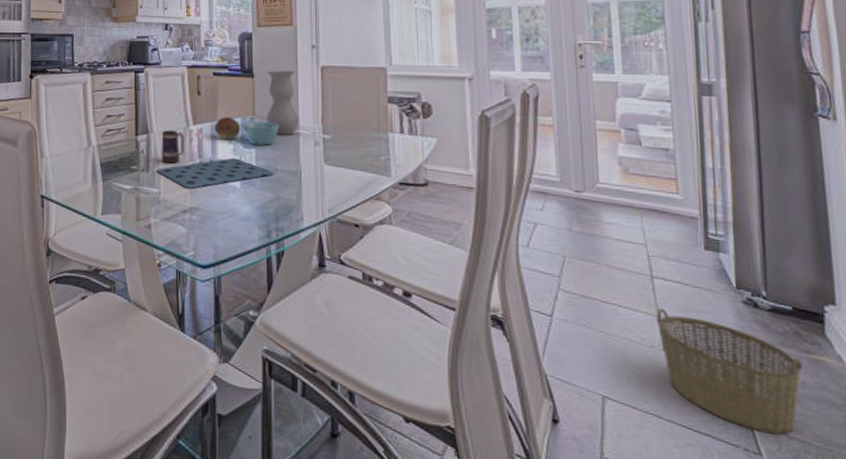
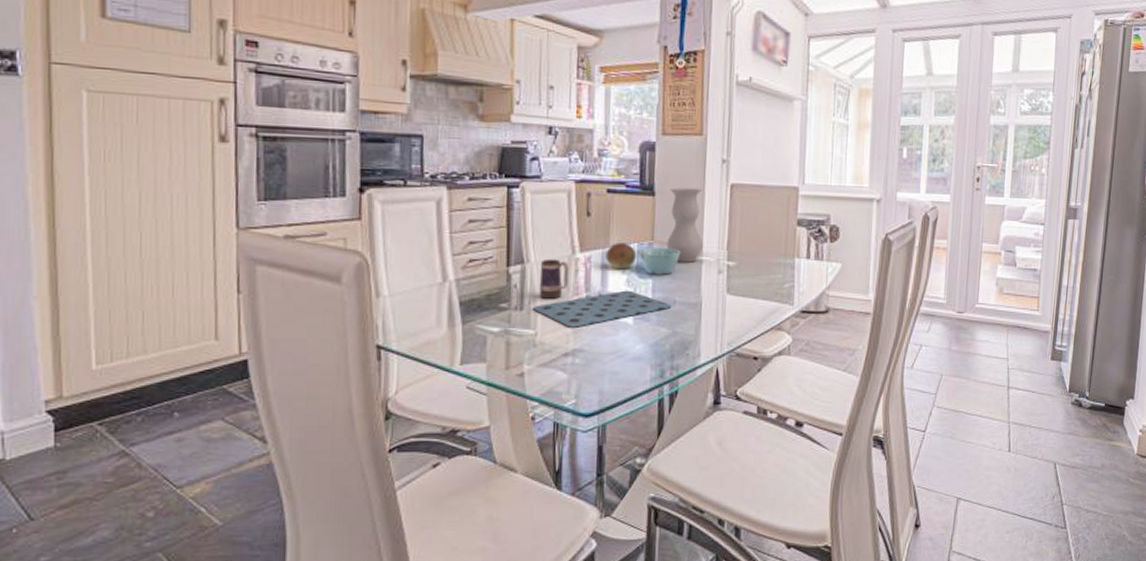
basket: present [656,308,802,435] -> none [1007,415,1105,510]

